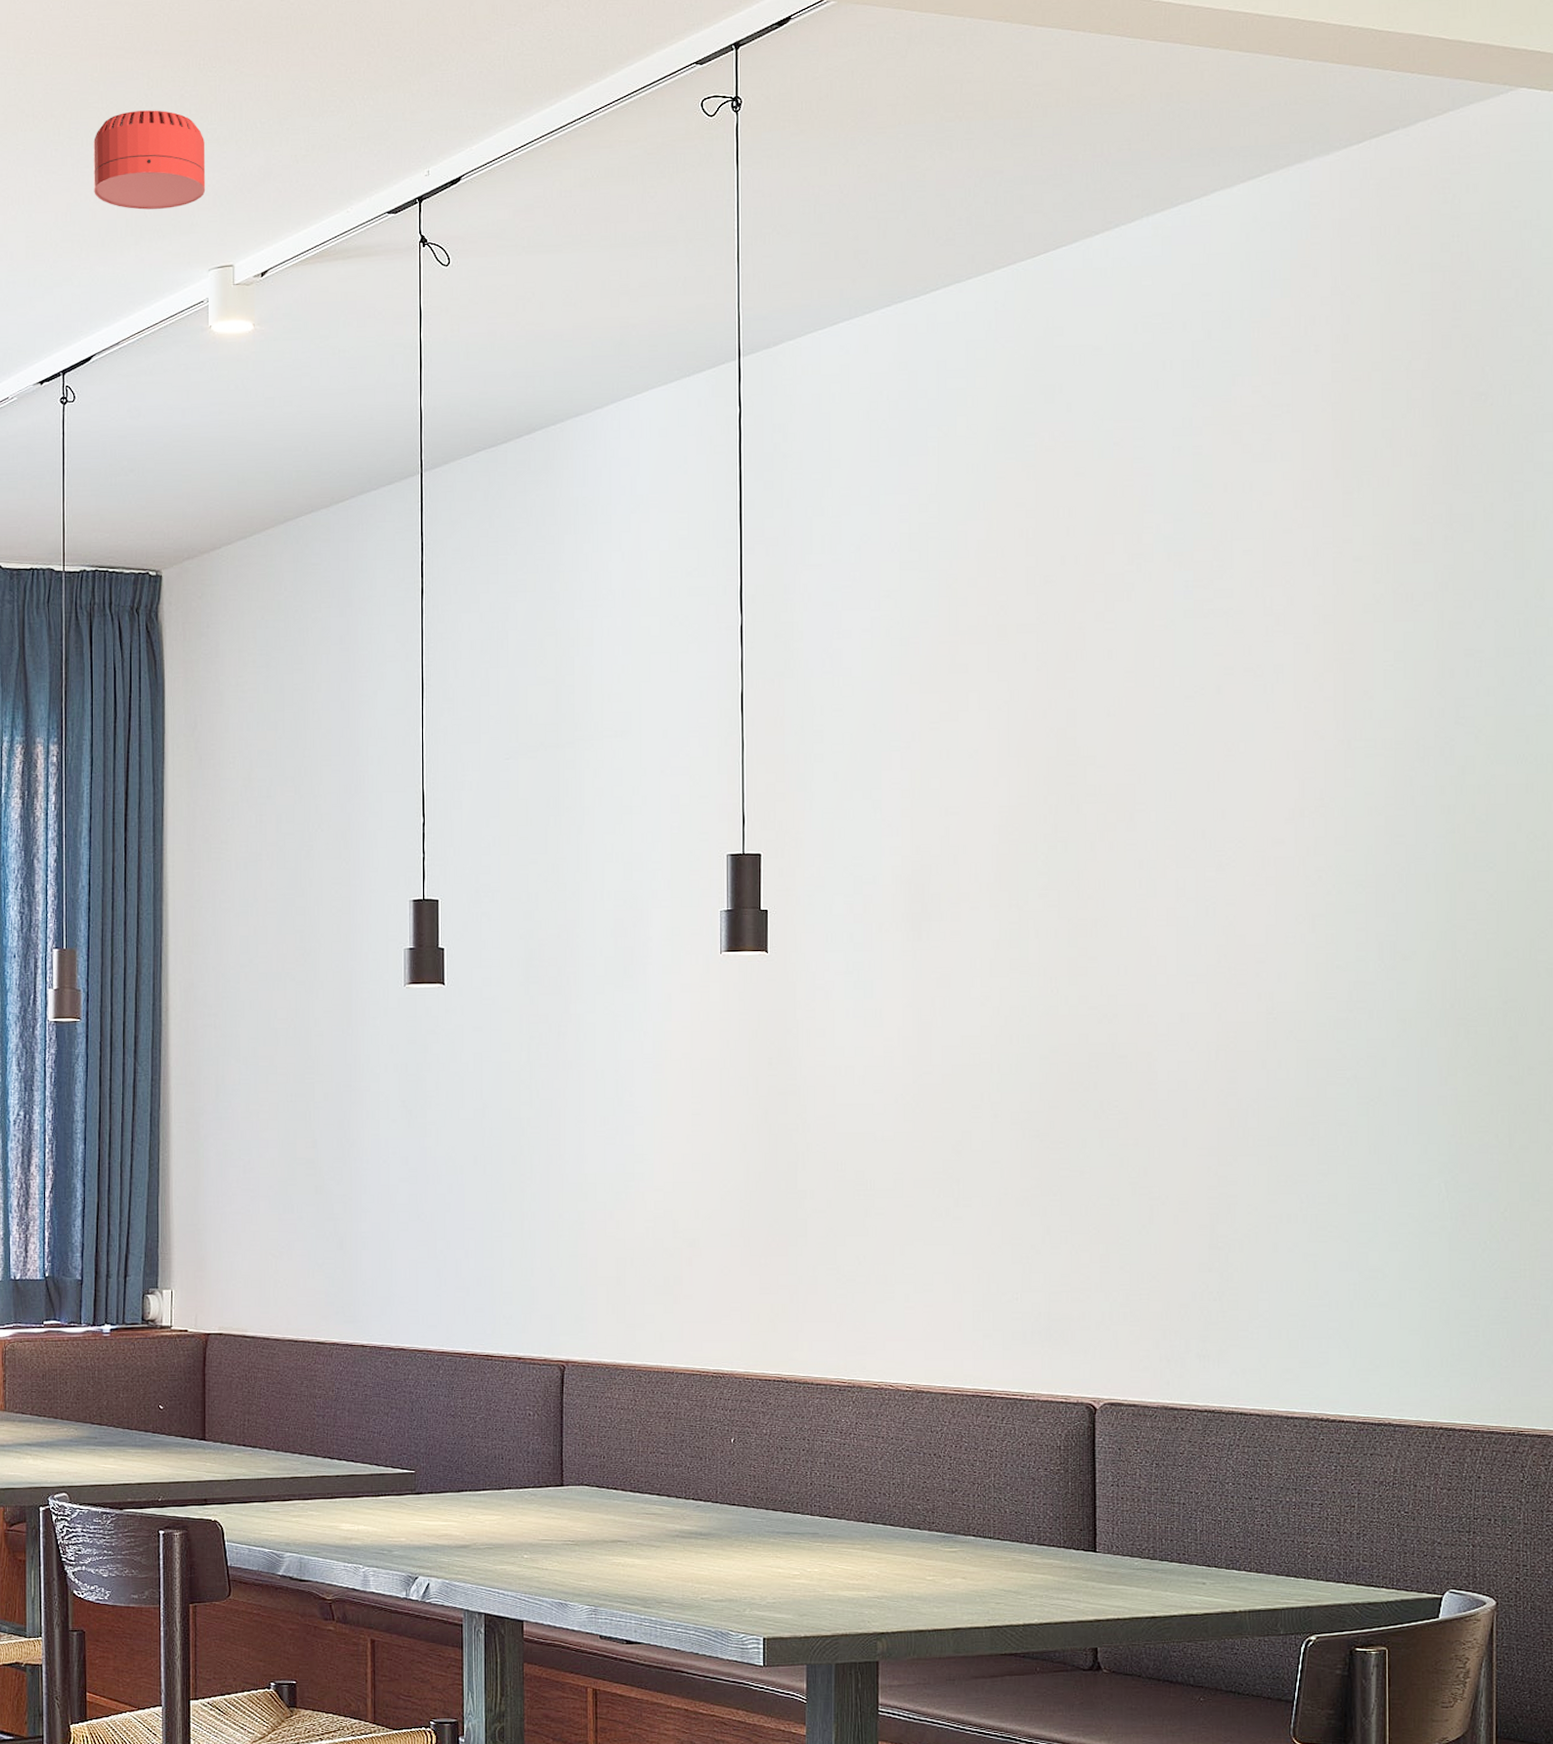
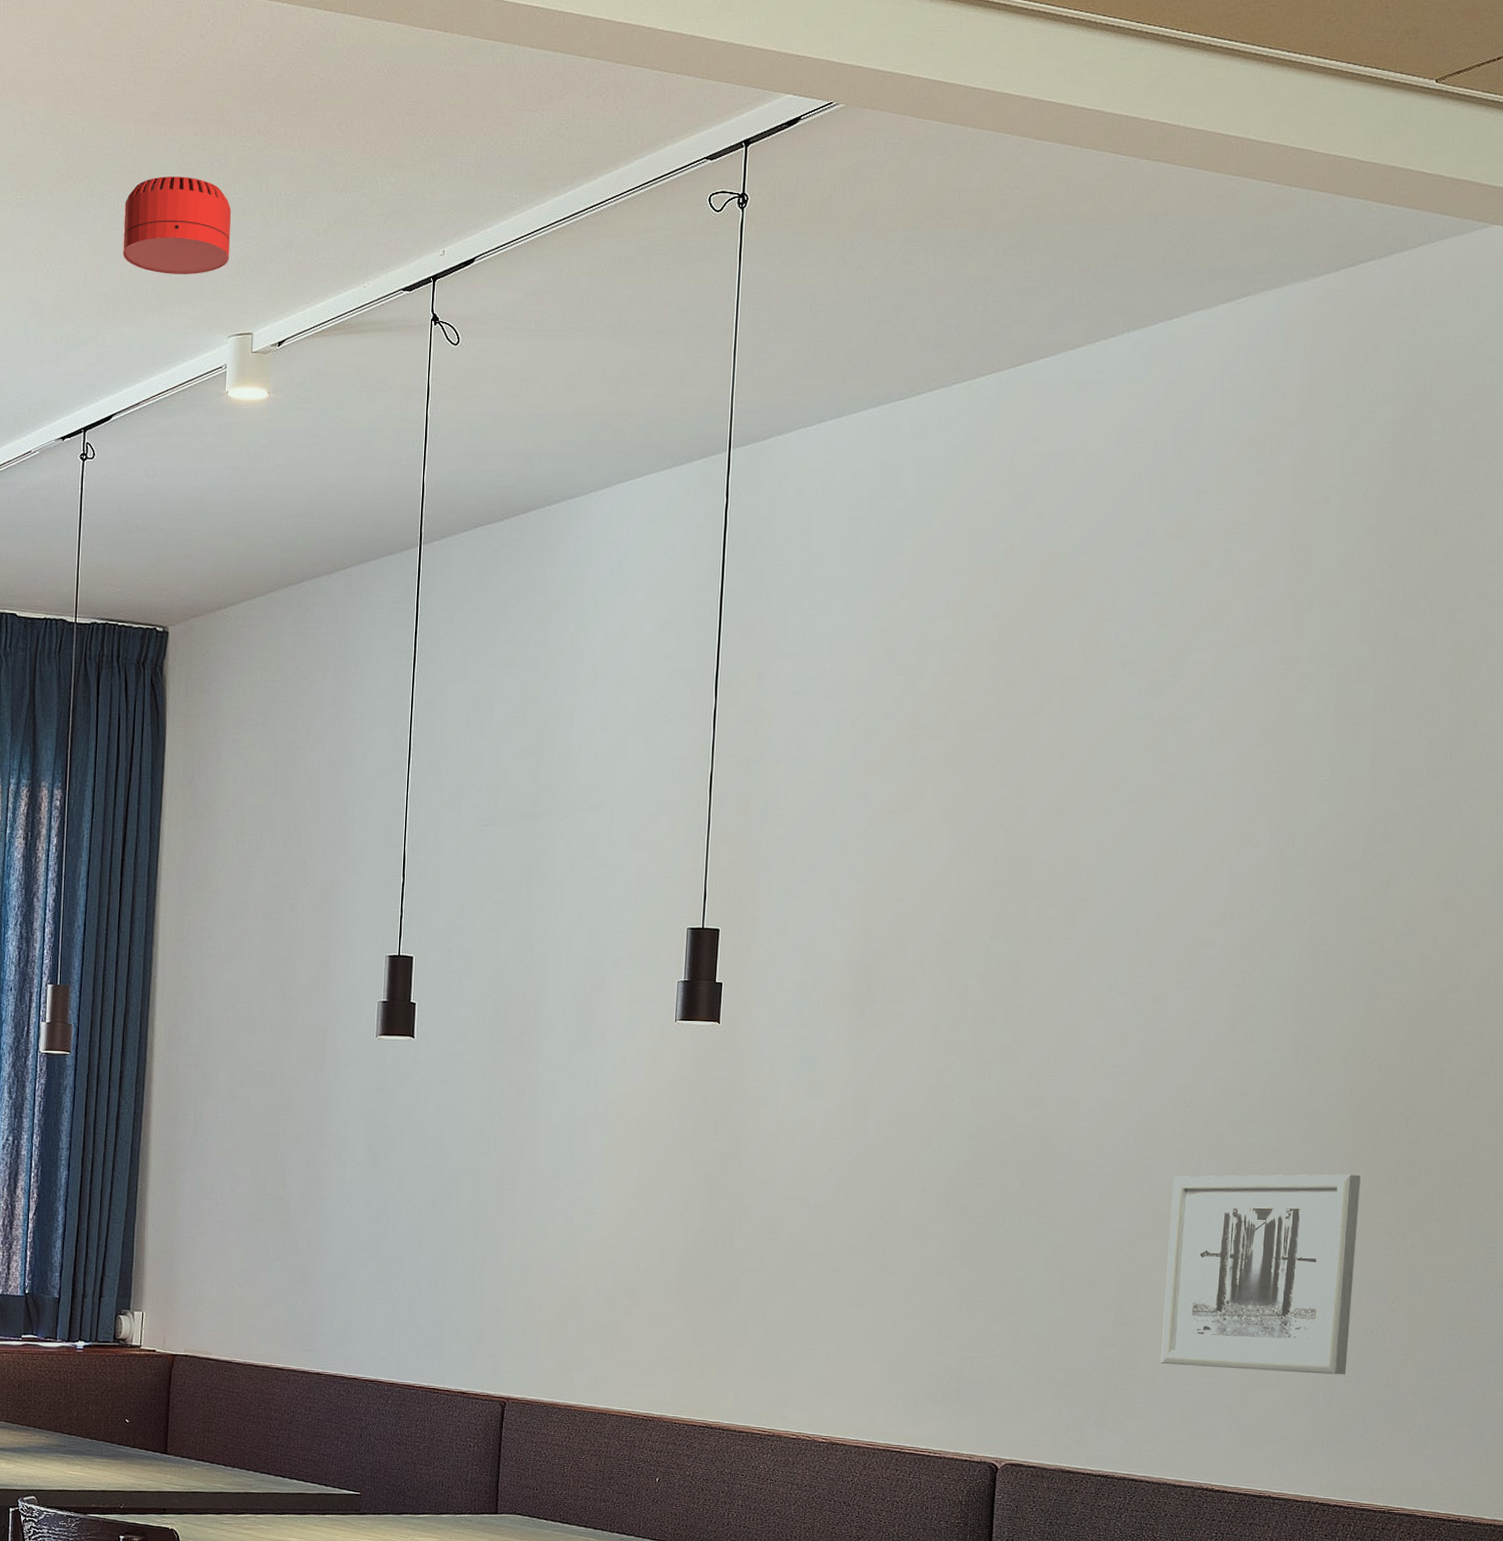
wall art: none [1261,1076,1462,1290] -> present [1161,1174,1361,1375]

